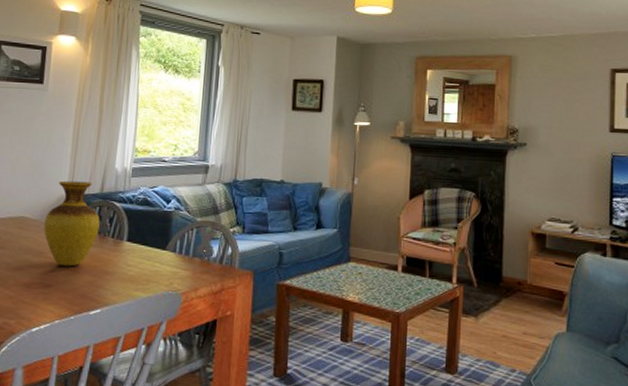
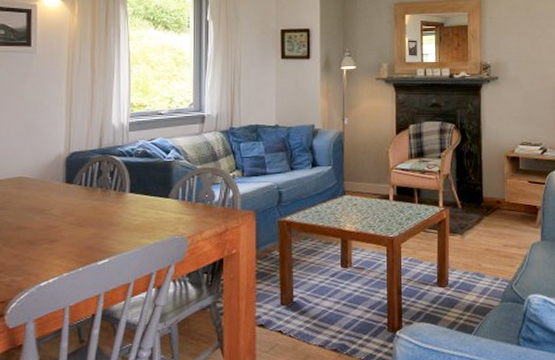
vase: present [44,180,100,267] -> none [44,139,101,222]

